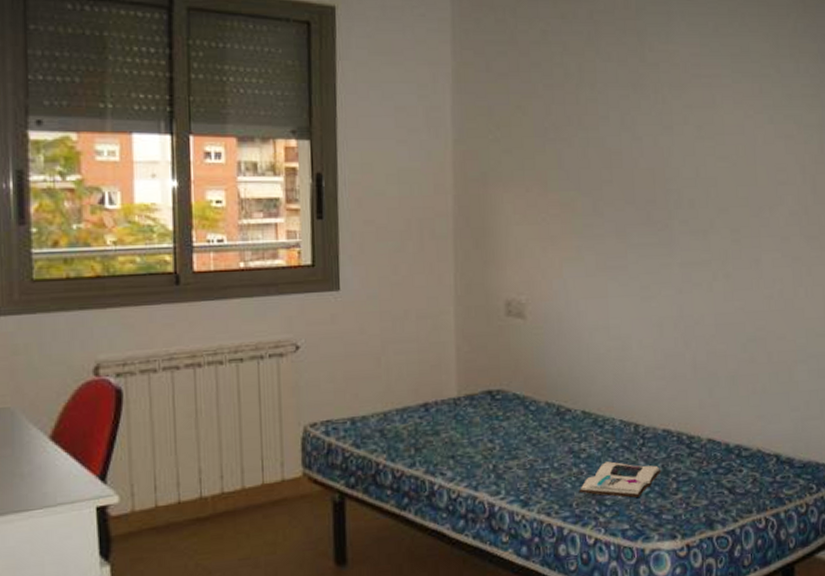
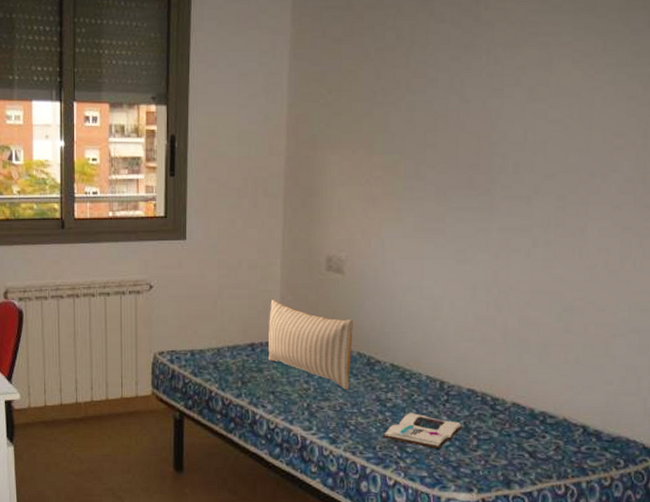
pillow: none [443,352,540,445] -> present [269,300,353,390]

